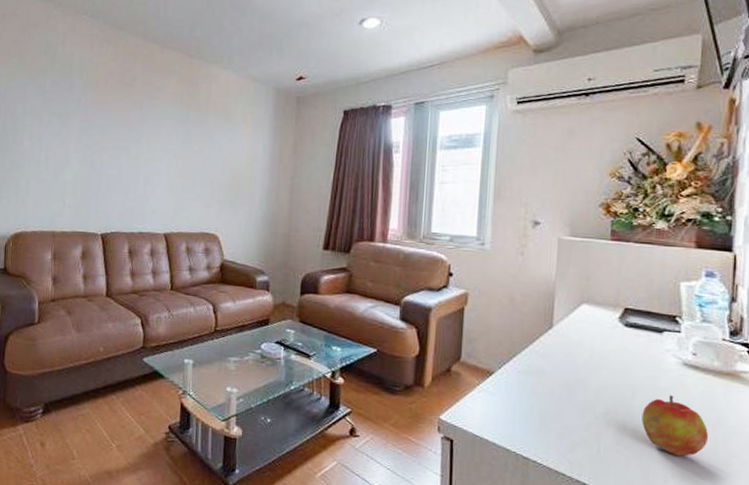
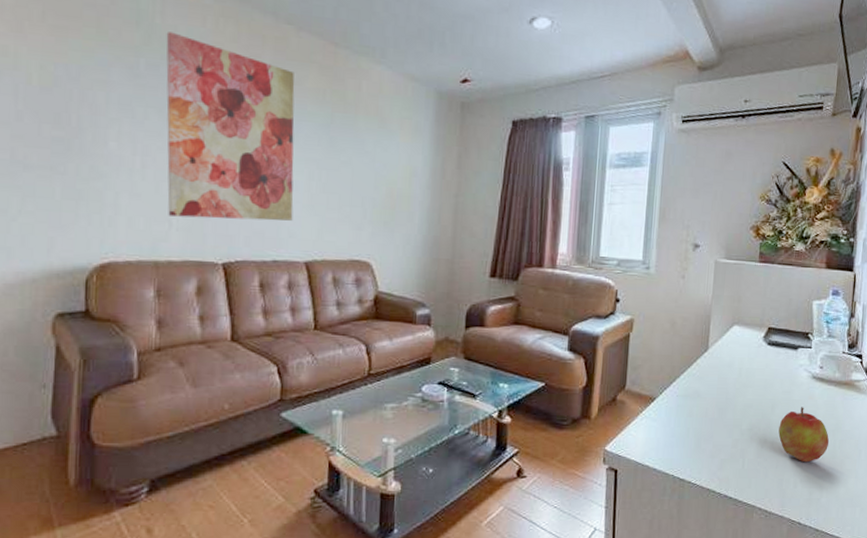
wall art: none [63,57,159,200] -> present [166,32,295,221]

